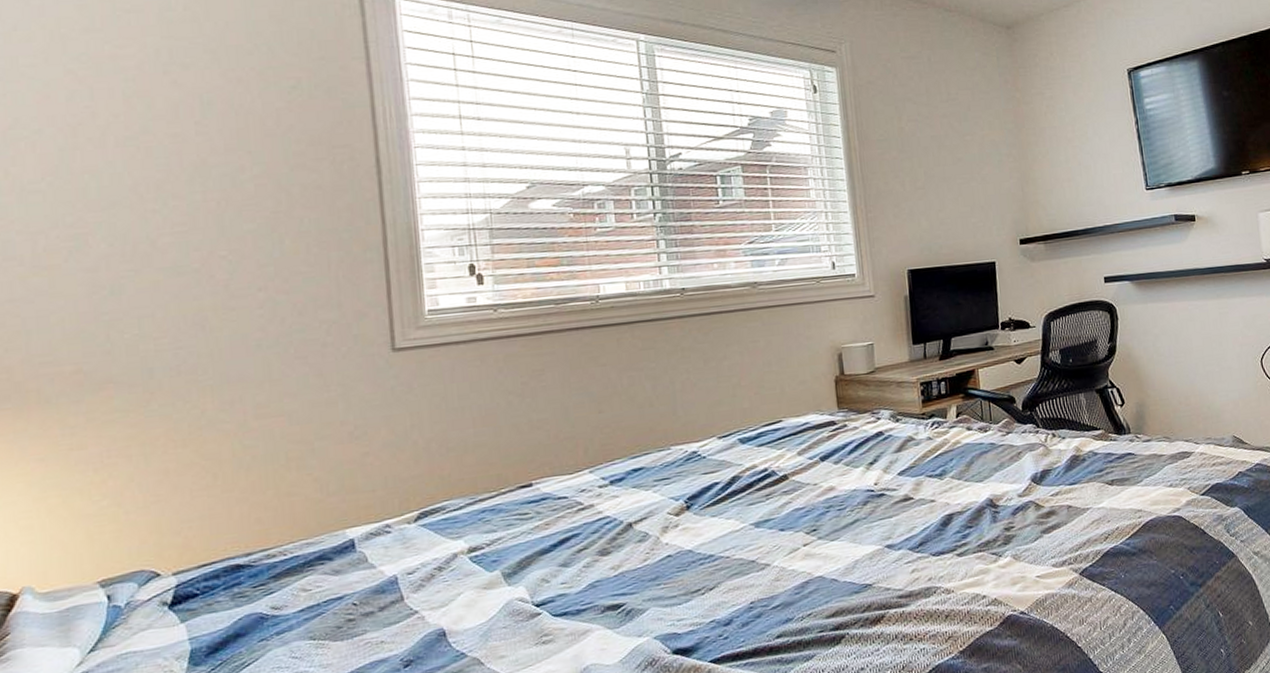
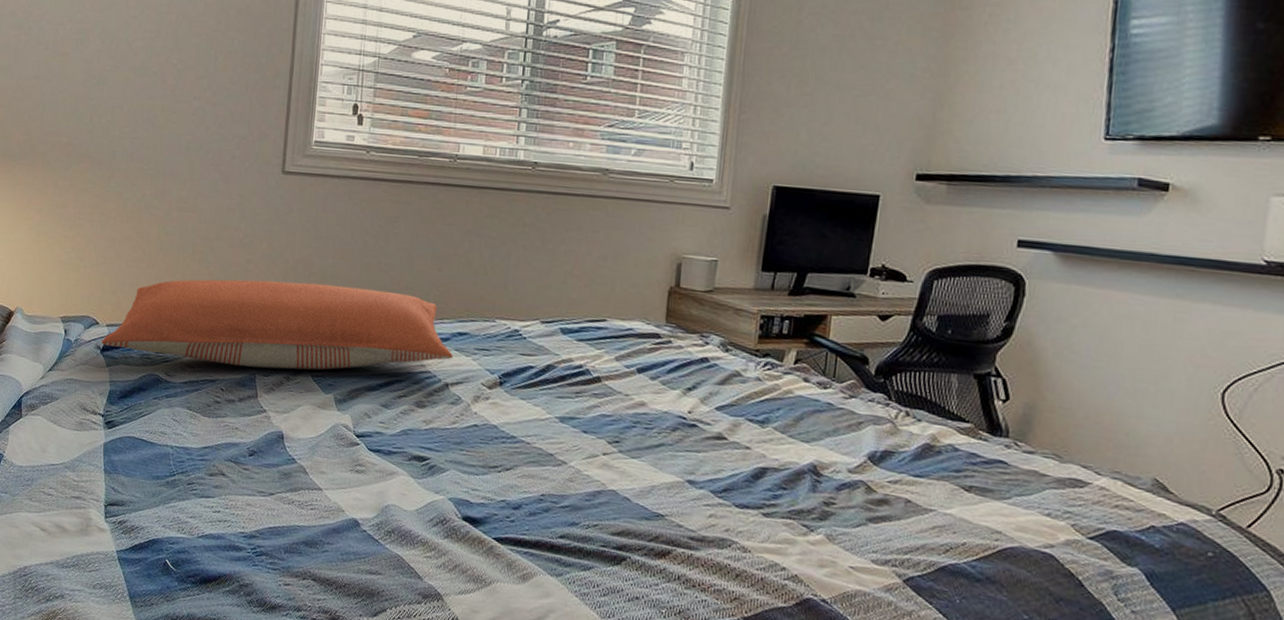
pillow: none [167,444,632,599] -> present [101,279,454,370]

